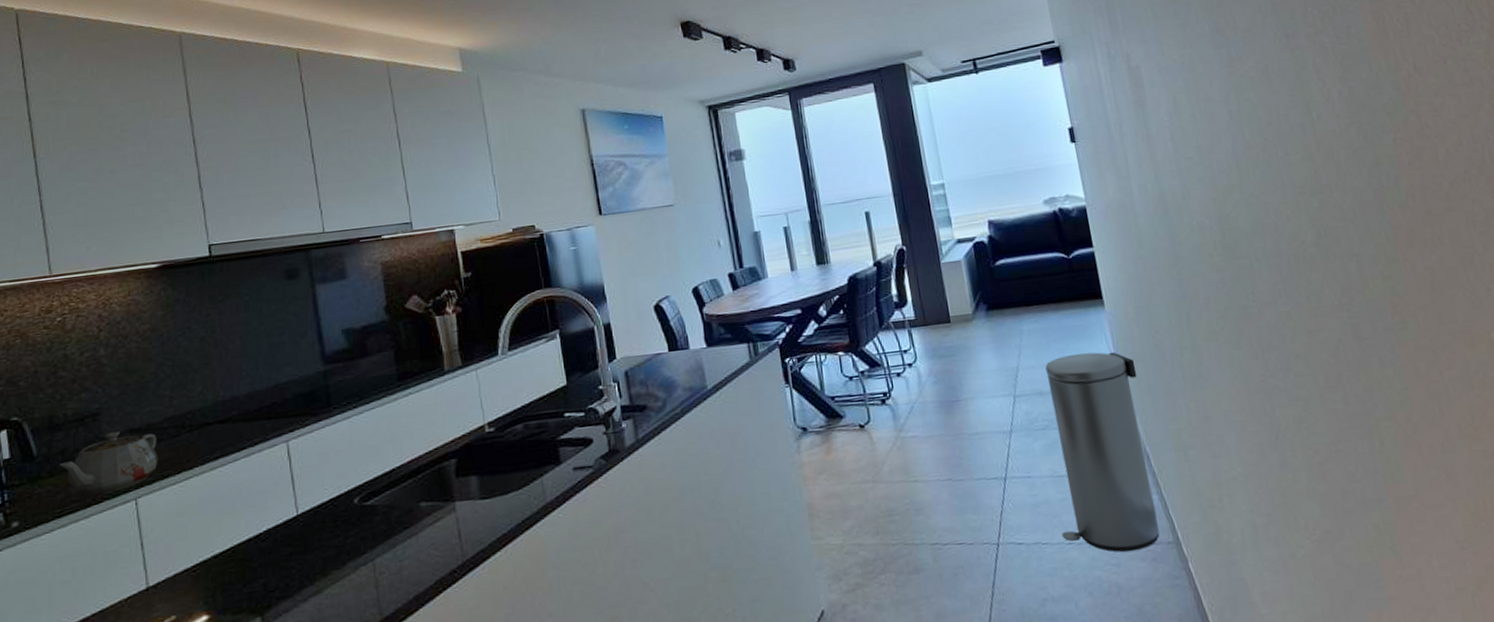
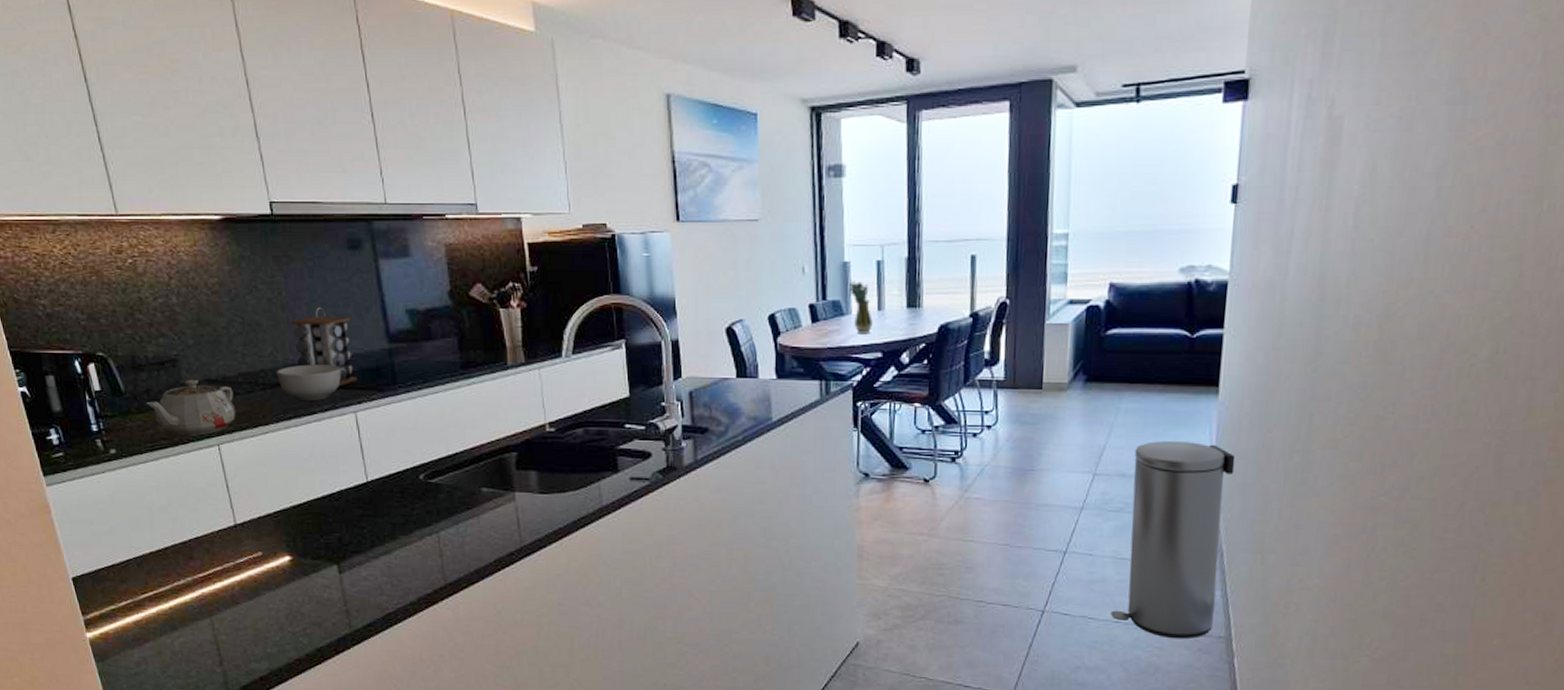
bowl: none [205,395,274,439] -> present [276,364,342,402]
spice rack: none [222,338,291,416] -> present [290,306,358,386]
vase: none [761,246,789,295] -> present [848,280,873,334]

